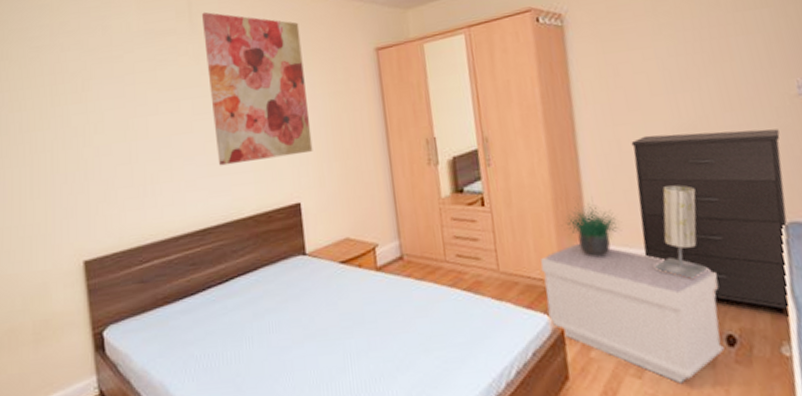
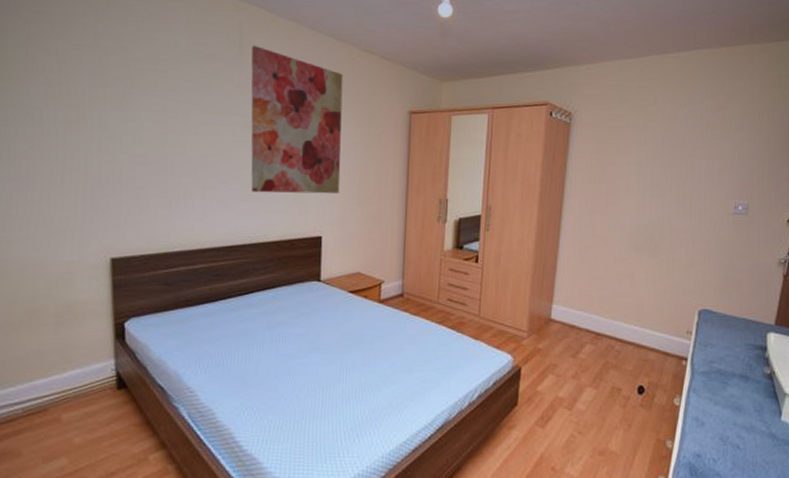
bench: present [541,243,725,384] -> none [509,303,642,417]
potted plant: present [561,200,622,258] -> none [535,271,581,316]
dresser: present [631,129,788,310] -> none [593,226,713,372]
table lamp: present [653,185,708,279] -> none [598,269,642,341]

